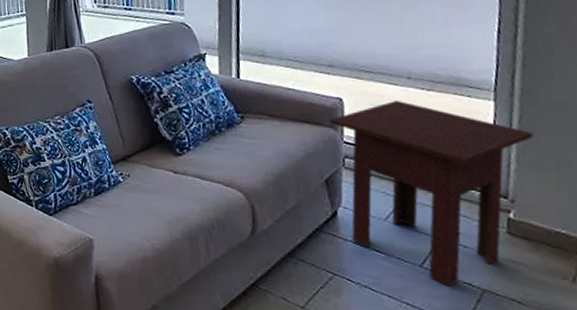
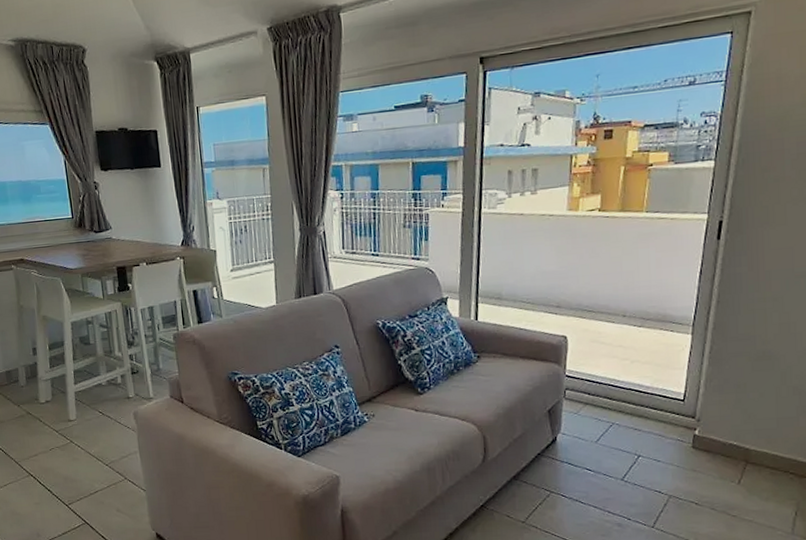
side table: present [329,100,534,286] -> none [554,336,720,495]

